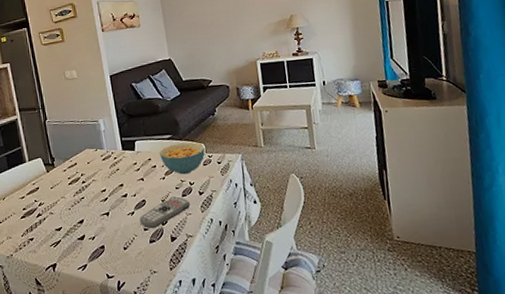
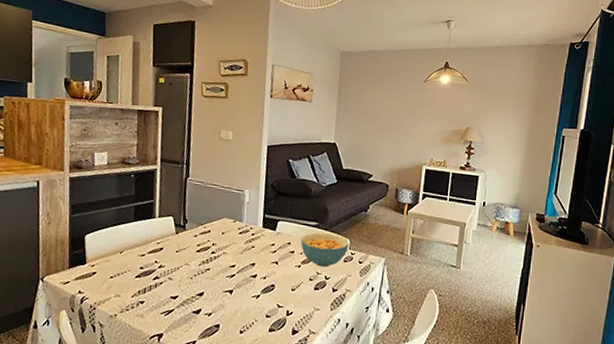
remote control: present [140,196,191,228] -> none [263,287,321,317]

